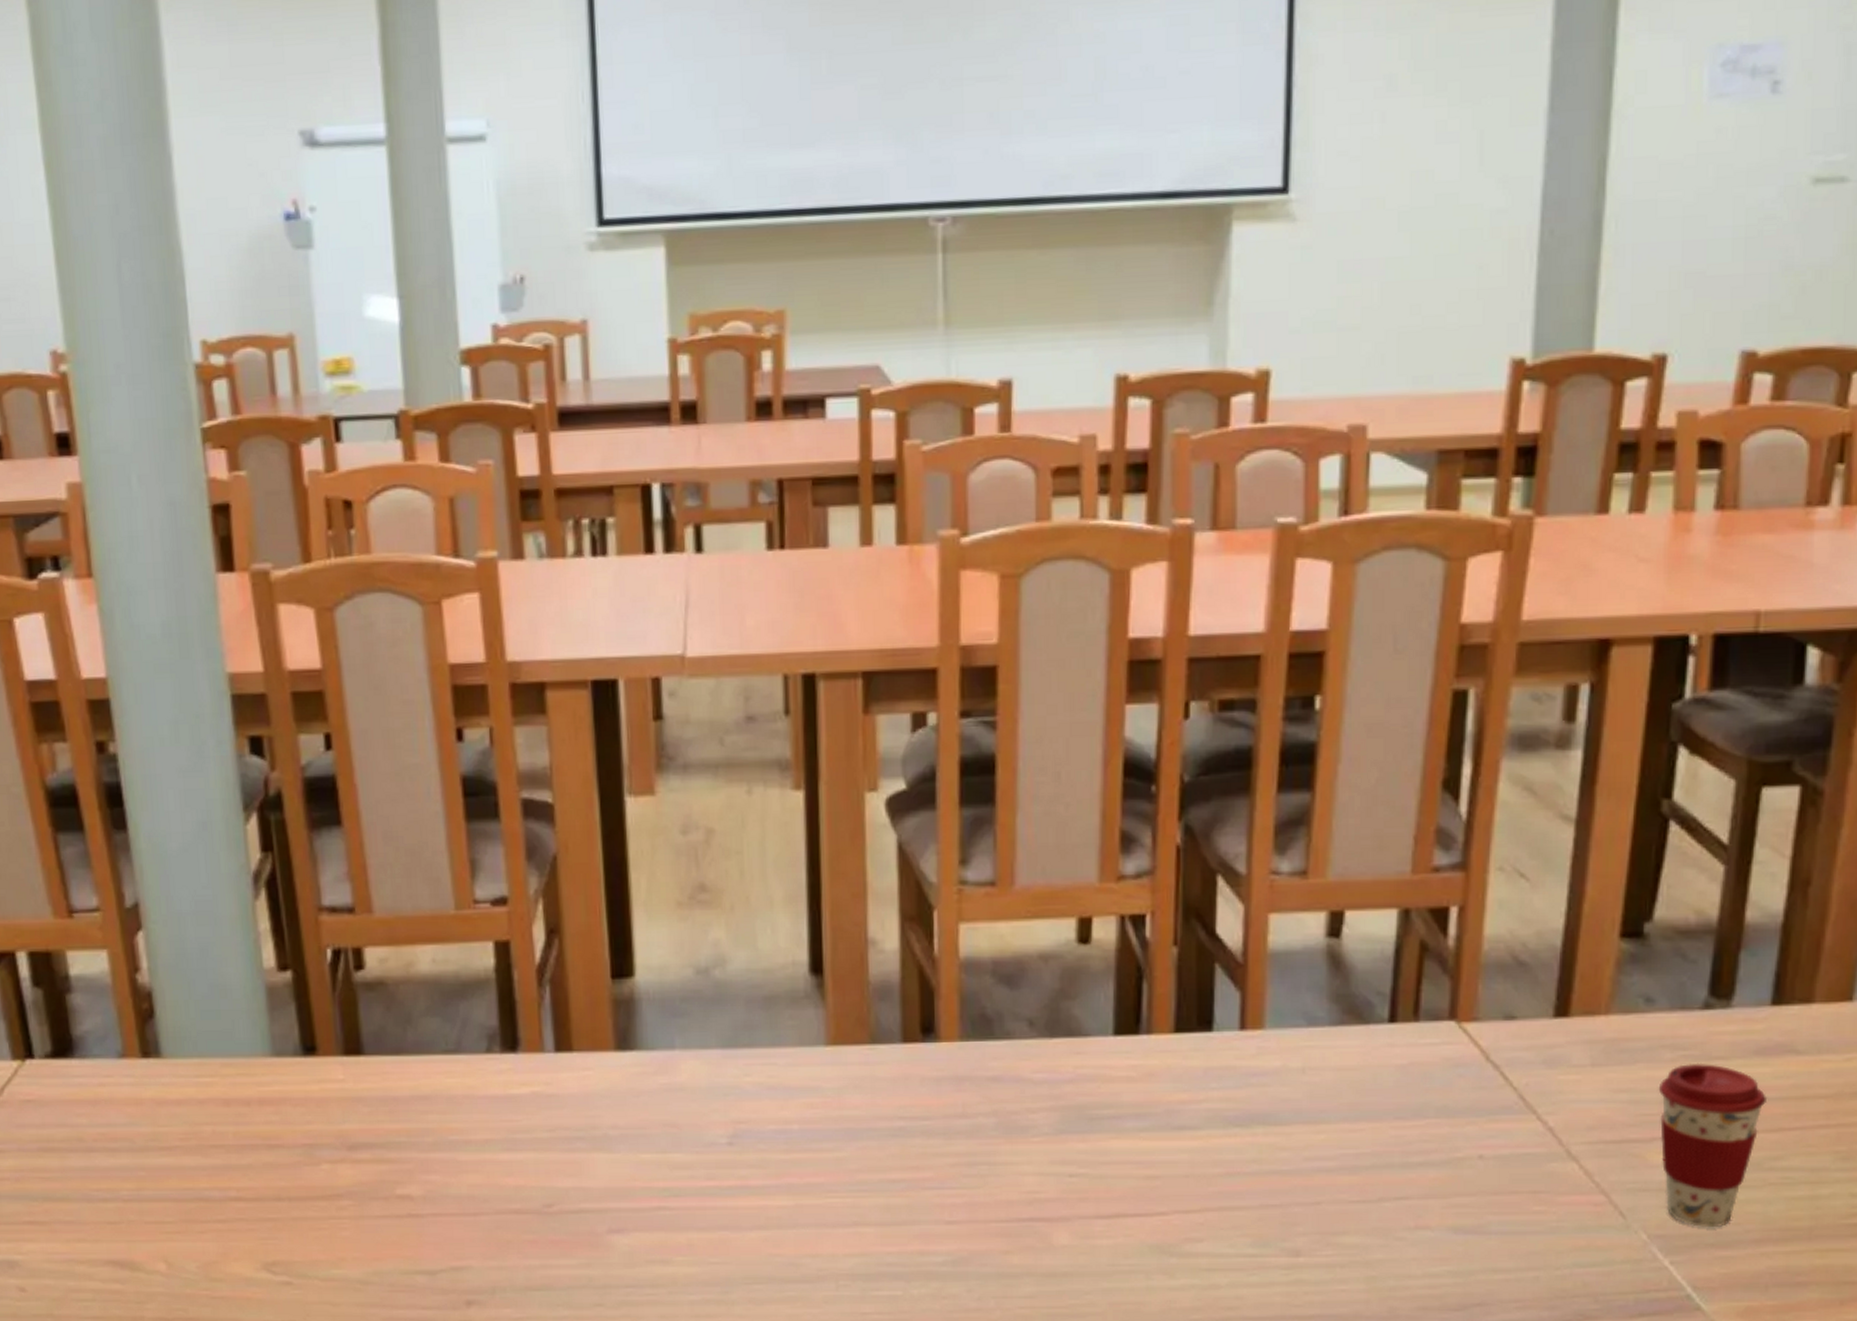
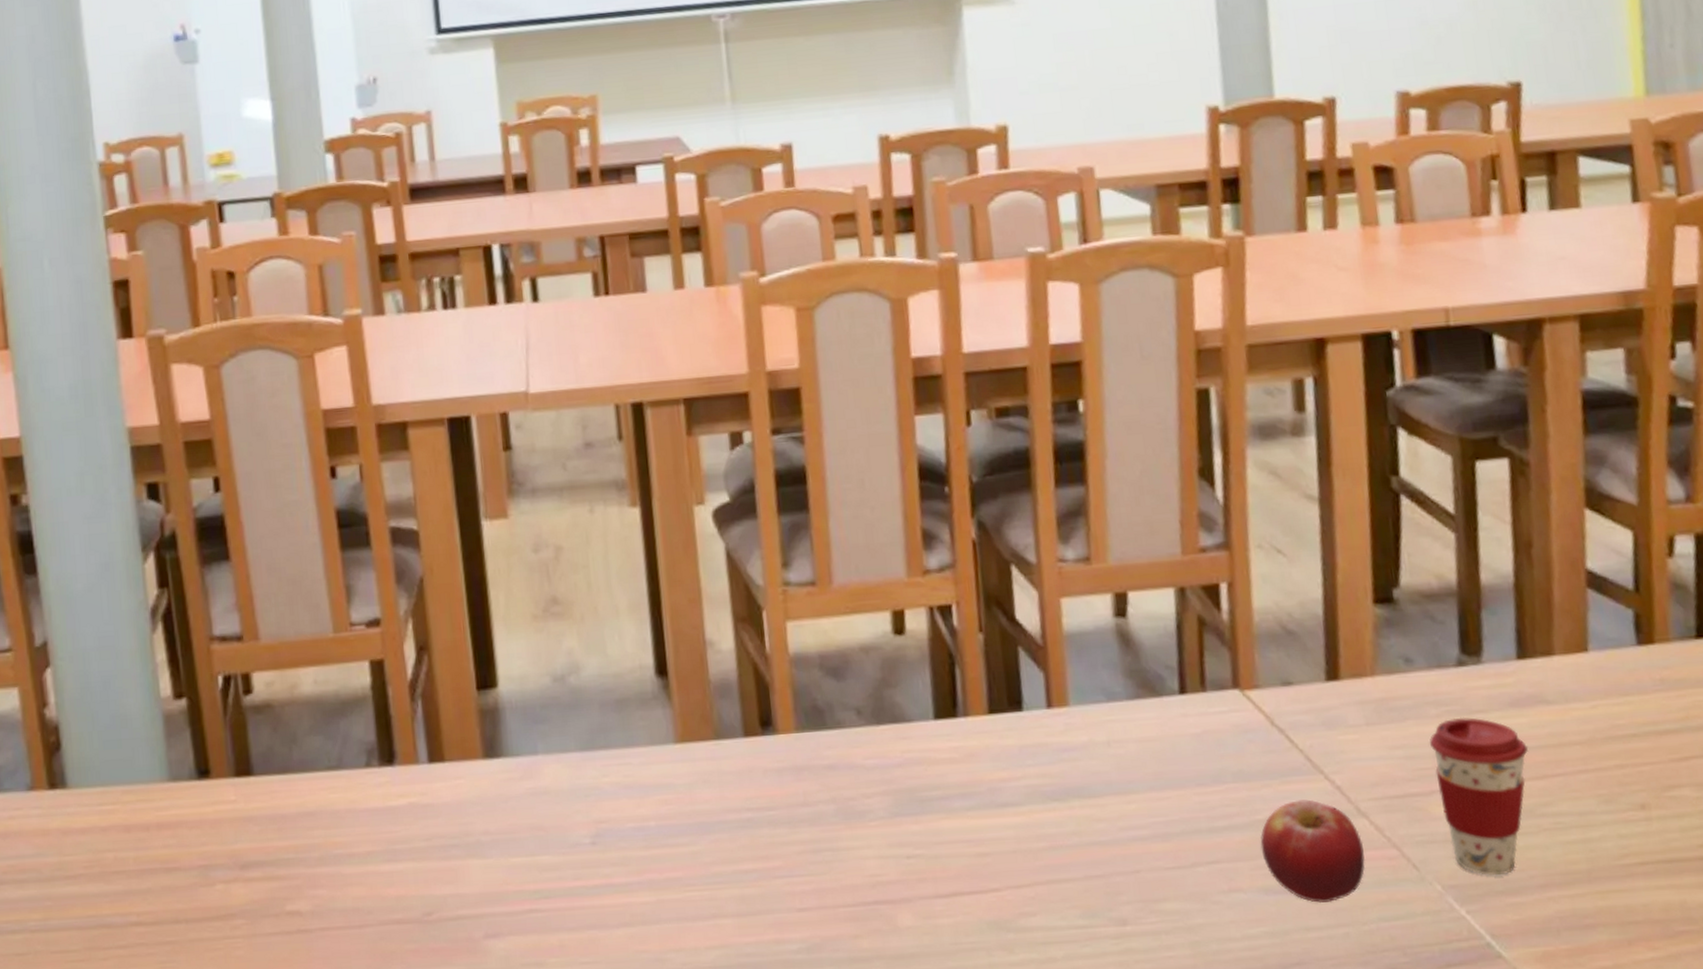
fruit: none [1456,1139,1569,1245] -> present [1260,799,1366,903]

